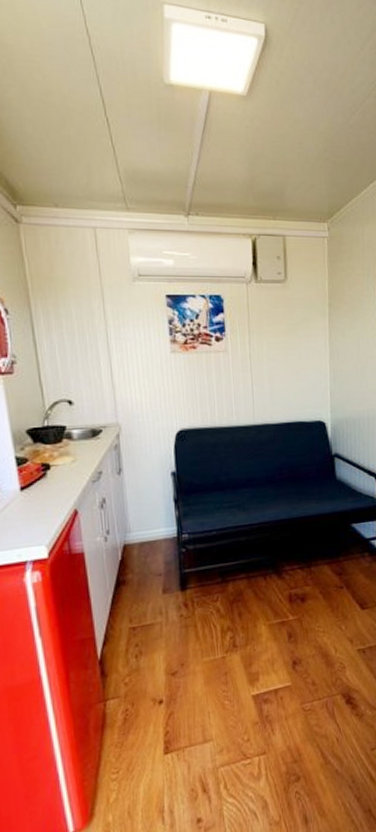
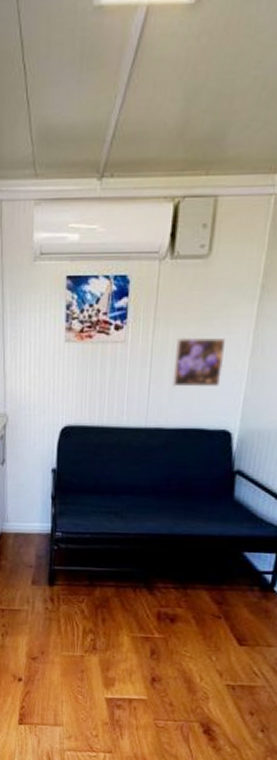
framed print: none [270,345,311,388] -> present [172,337,227,387]

